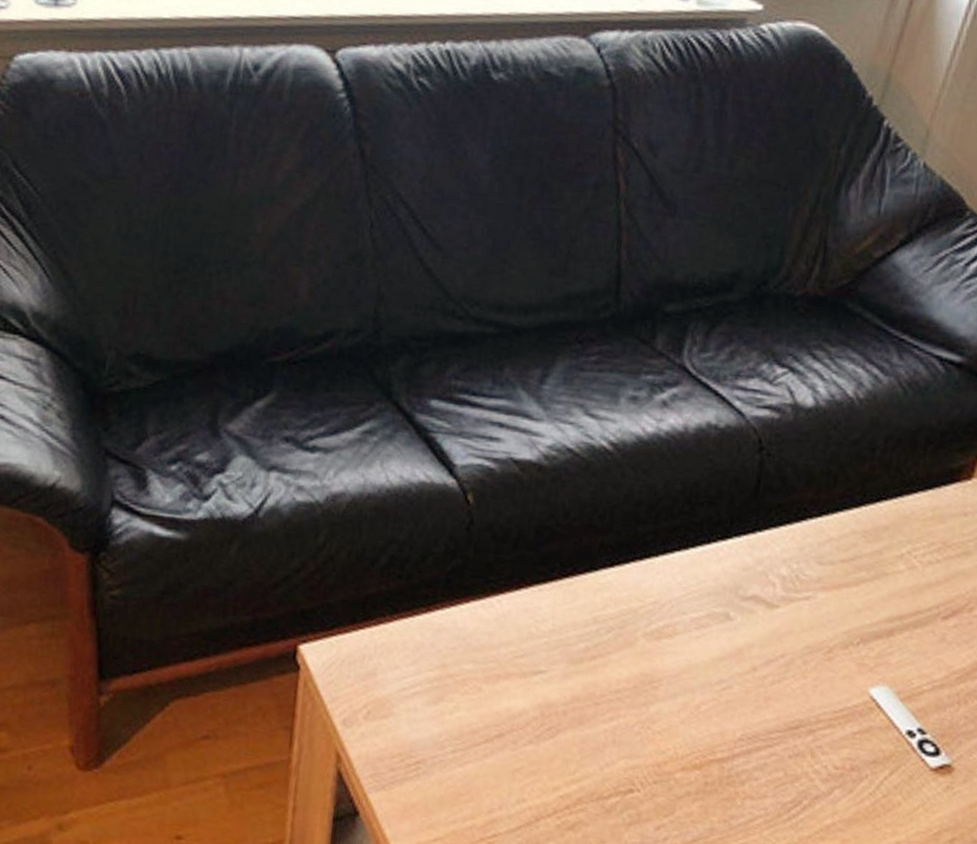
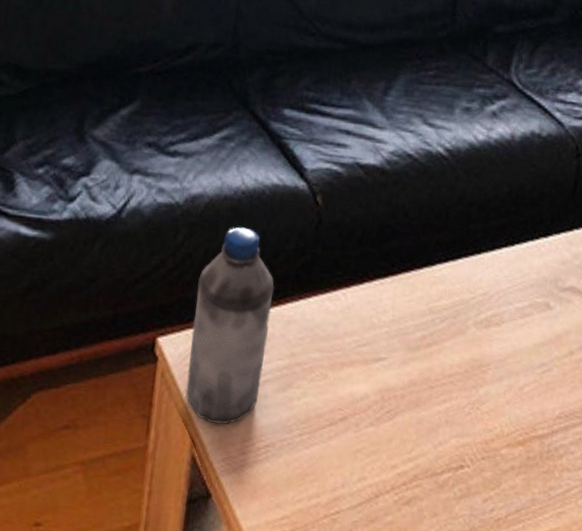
water bottle: none [330,527,423,738] -> present [185,227,274,424]

